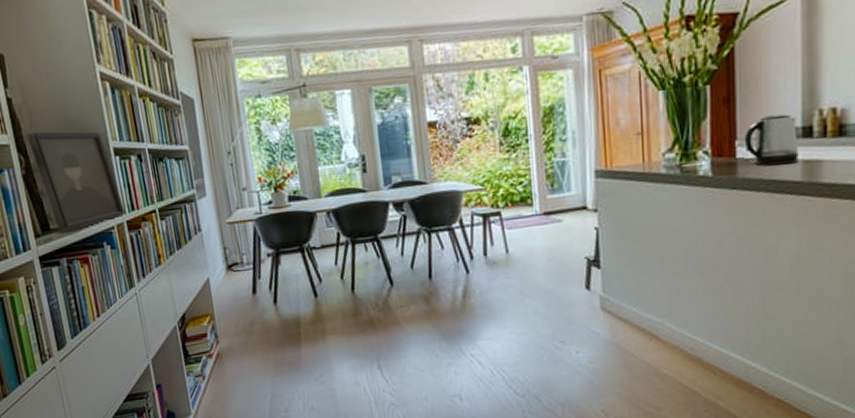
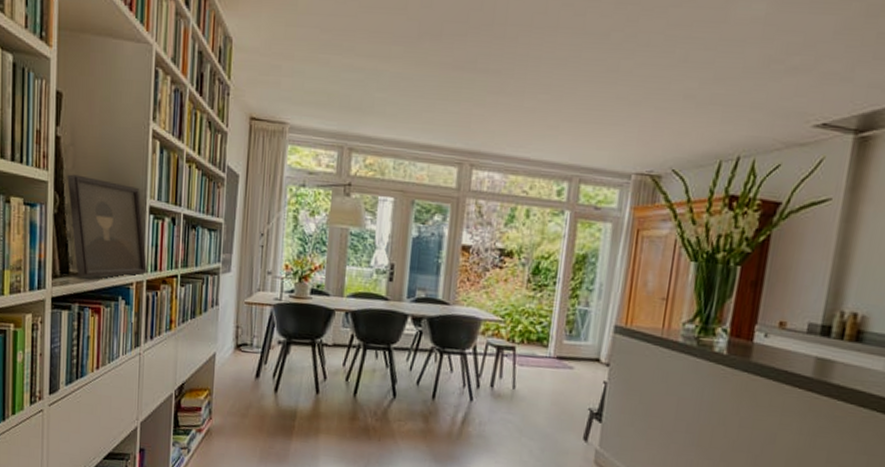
kettle: present [744,113,799,167] -> none [763,307,817,360]

